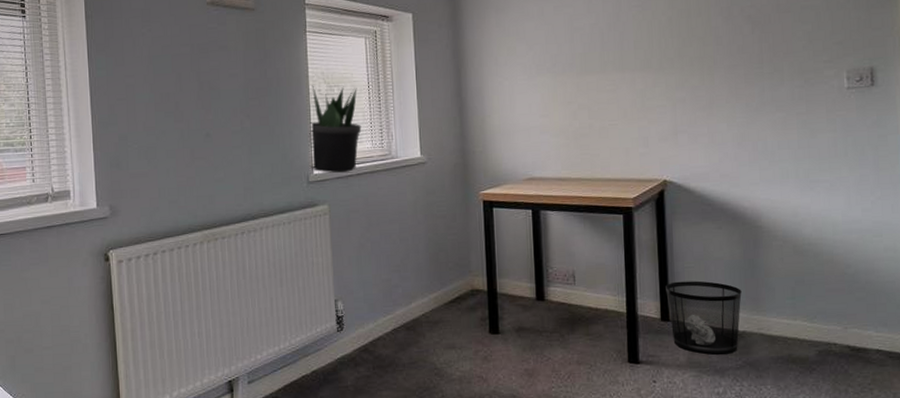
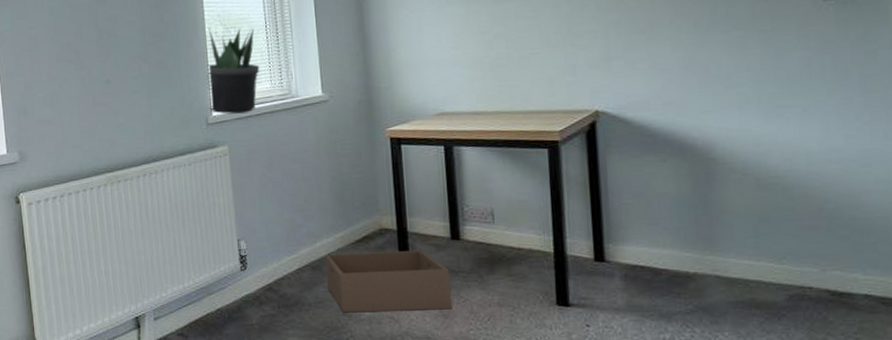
storage box: none [419,310,537,373] -> present [324,249,453,313]
waste bin: present [666,281,742,355] -> none [599,218,692,298]

